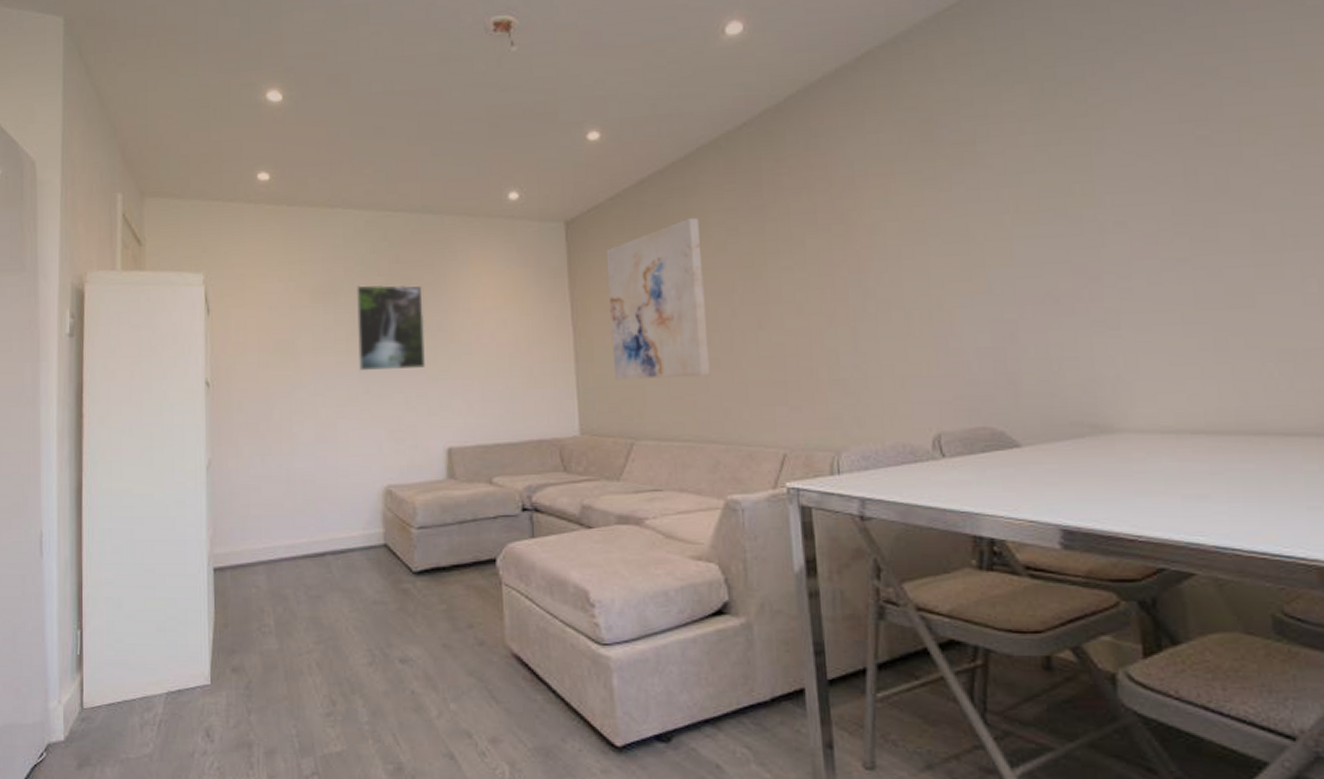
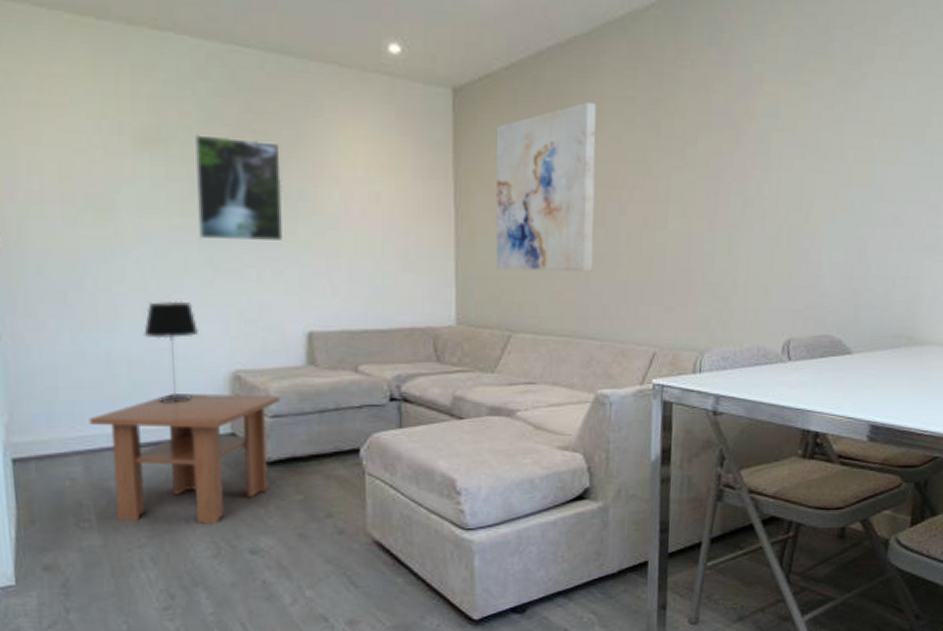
coffee table: none [271,507,426,632] -> present [88,394,281,524]
table lamp: none [315,425,358,516] -> present [144,300,198,402]

